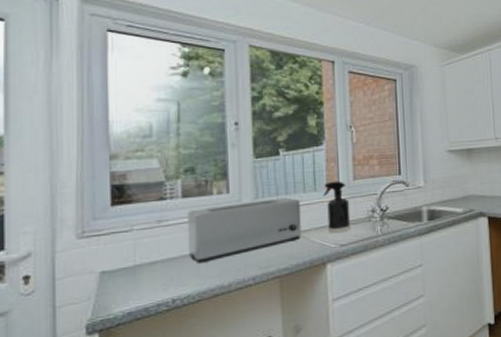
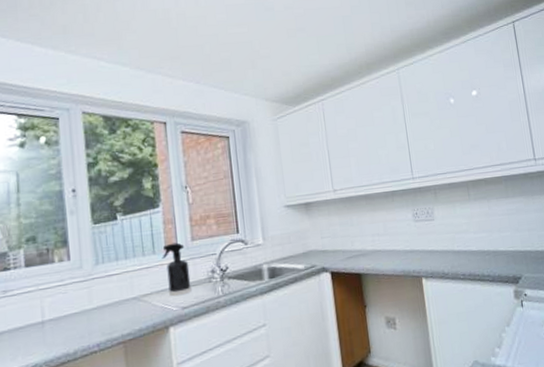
toaster: present [186,197,301,263] -> none [30,262,143,332]

